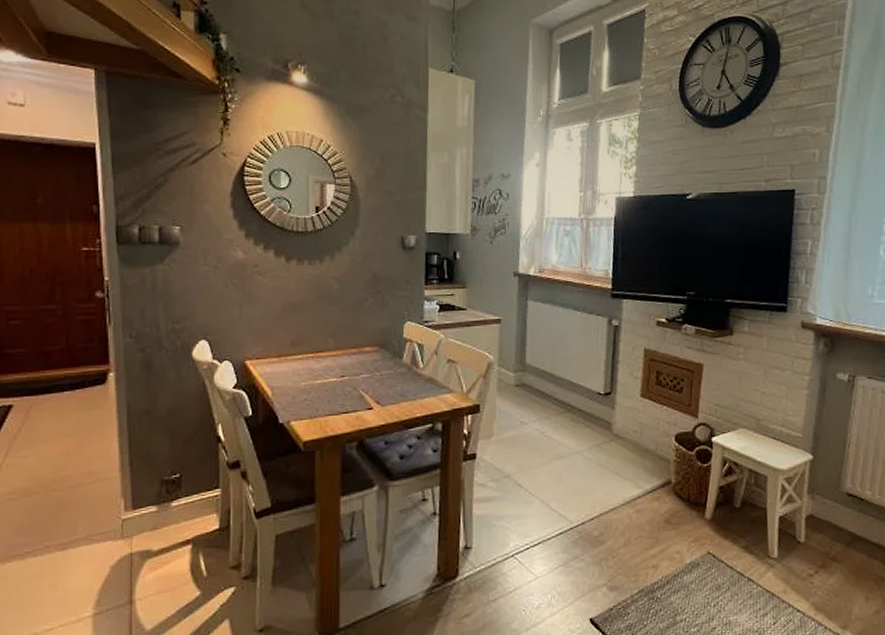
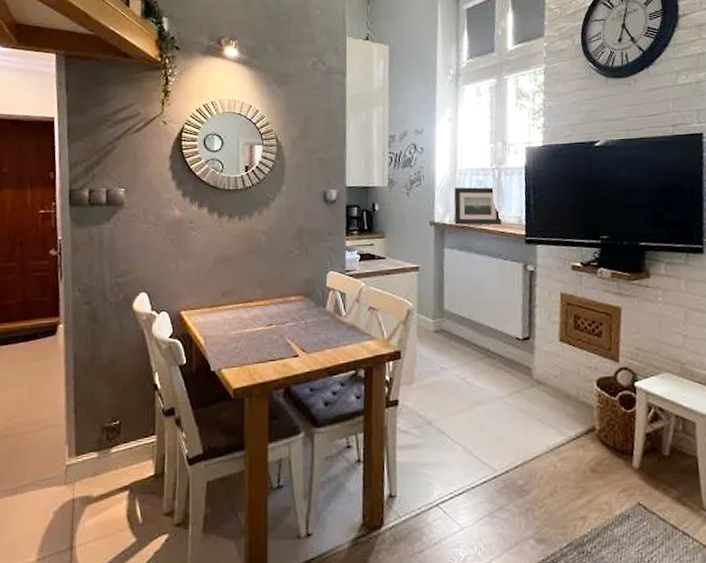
picture frame: none [539,236,588,278] -> present [453,187,502,226]

